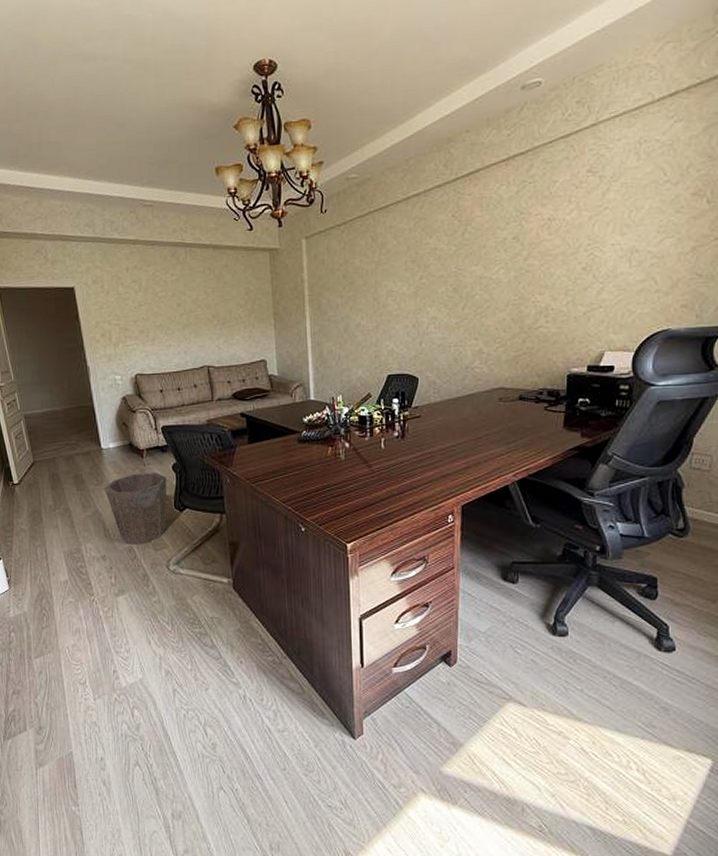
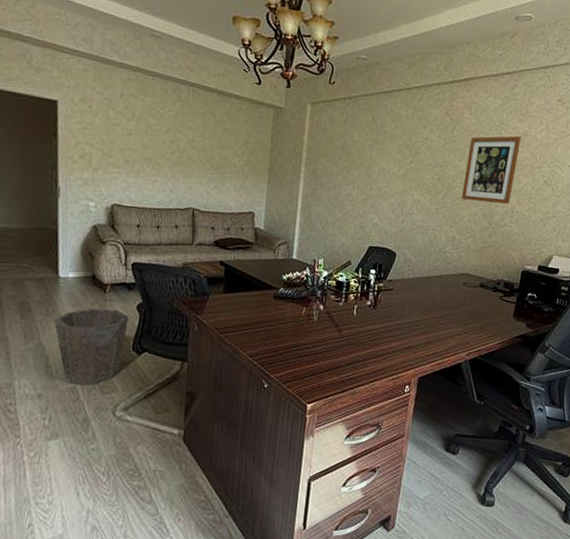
wall art: none [484,222,547,307] -> present [462,135,521,204]

